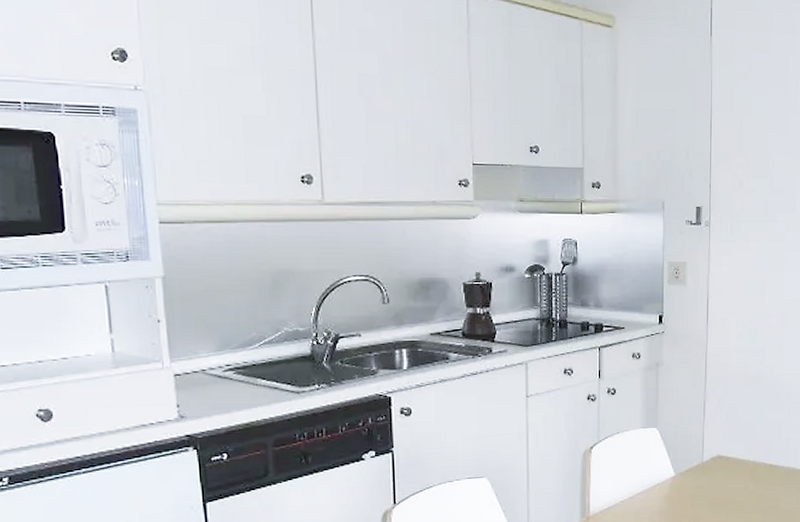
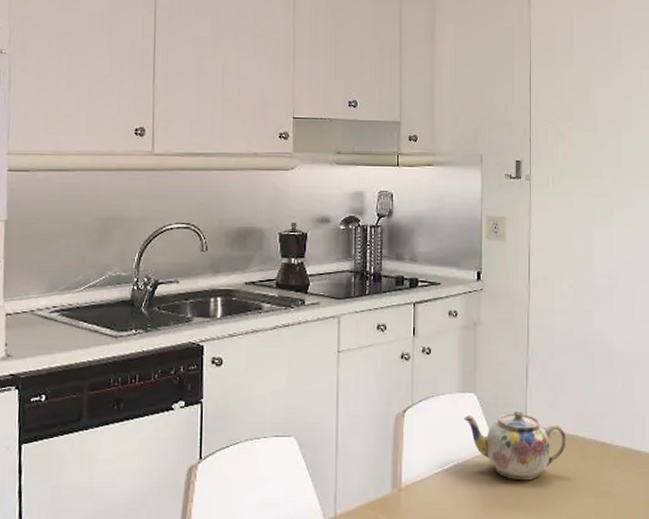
teapot: none [646,441,739,502] -> present [464,411,566,481]

